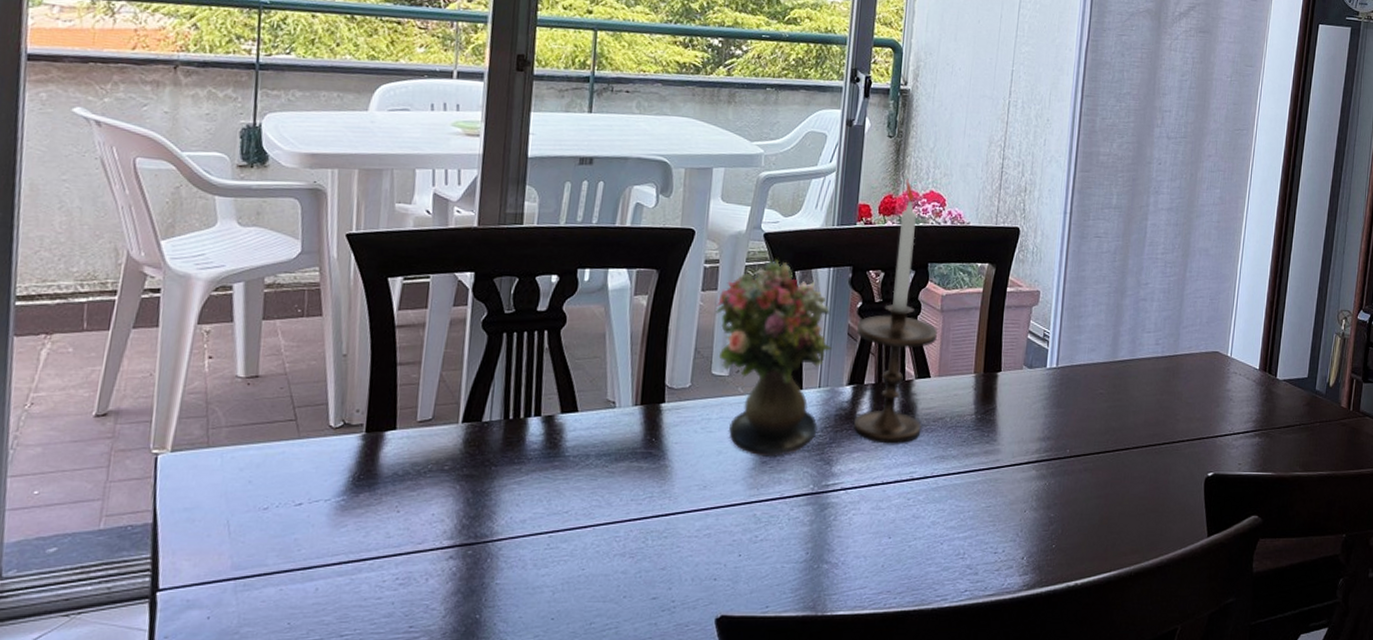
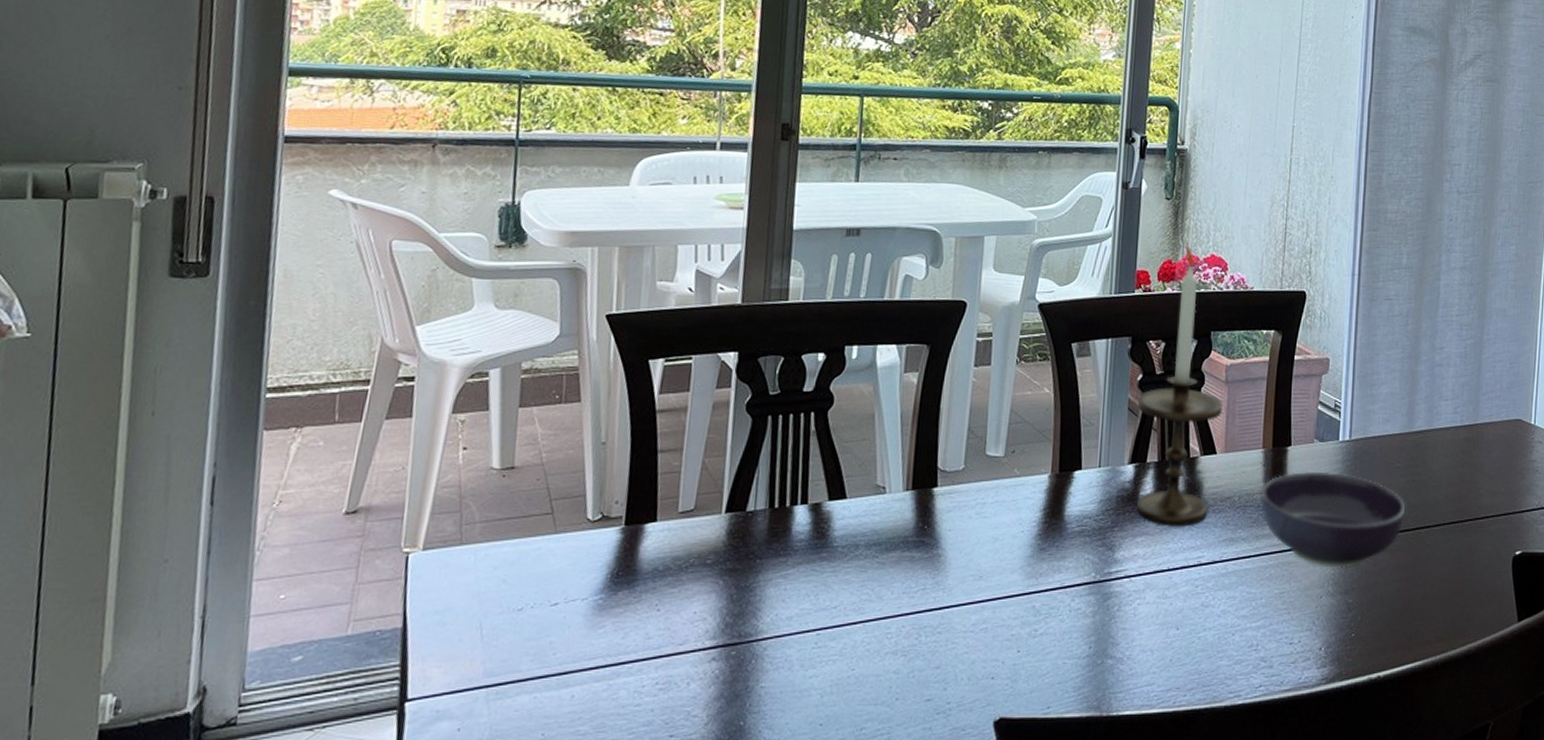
bouquet: present [715,259,833,455] -> none [989,331,1113,542]
bowl: none [971,395,1107,484] -> present [1261,471,1406,567]

